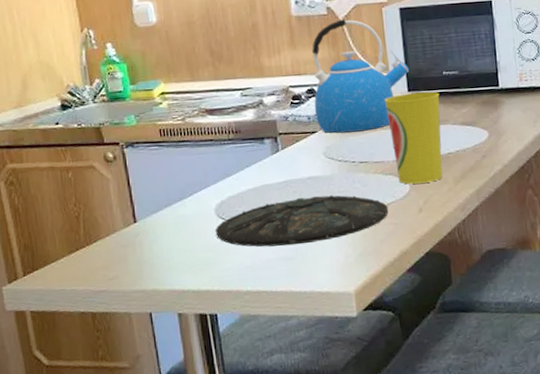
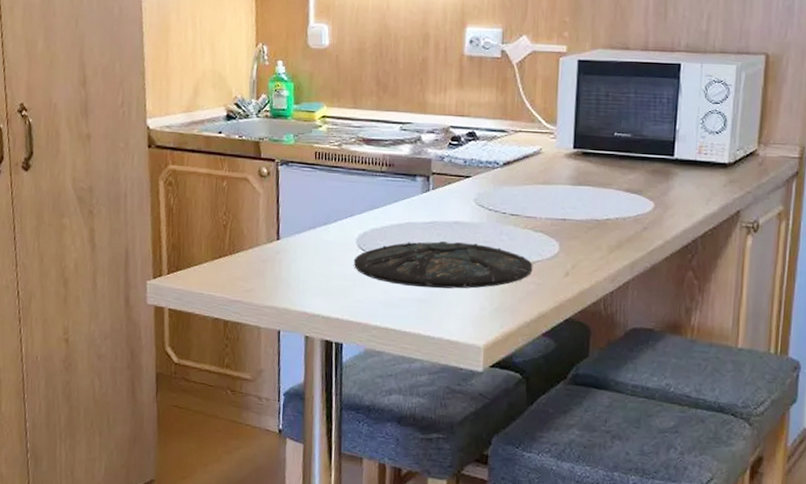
kettle: present [312,19,410,133] -> none [472,64,579,183]
cup: present [385,92,443,184] -> none [547,150,607,247]

